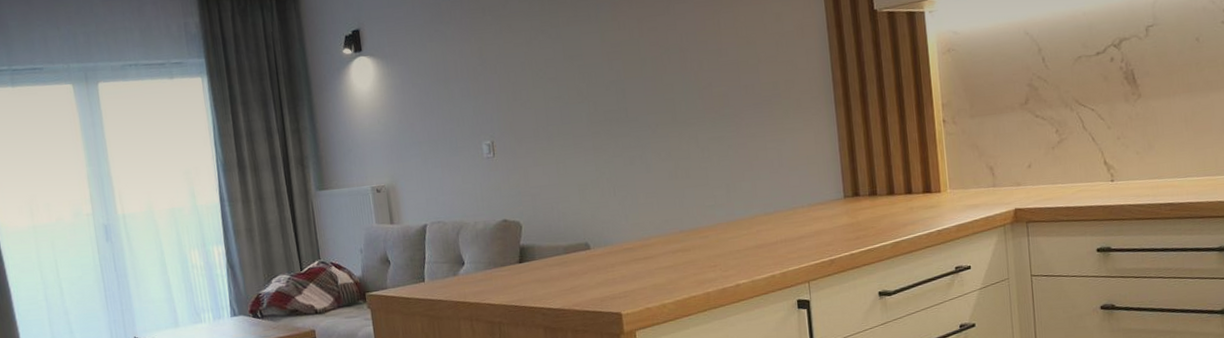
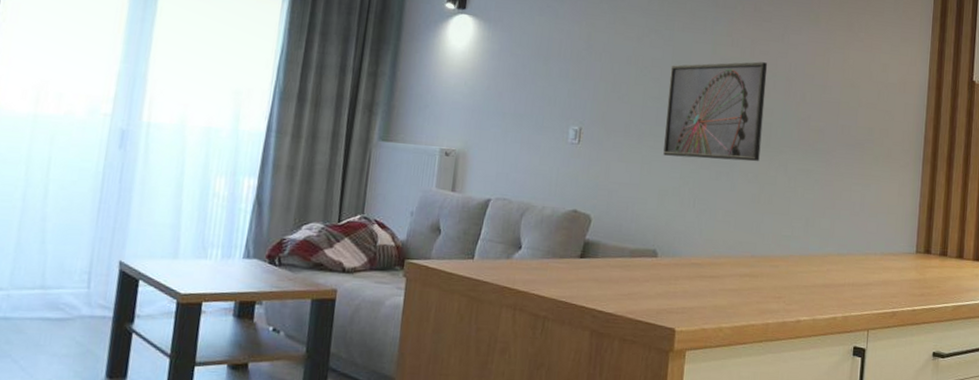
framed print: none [564,38,669,151] -> present [663,61,768,162]

